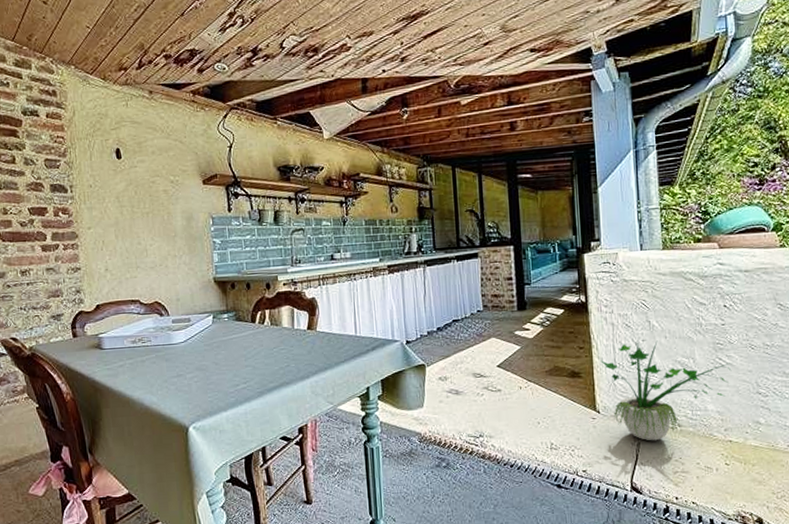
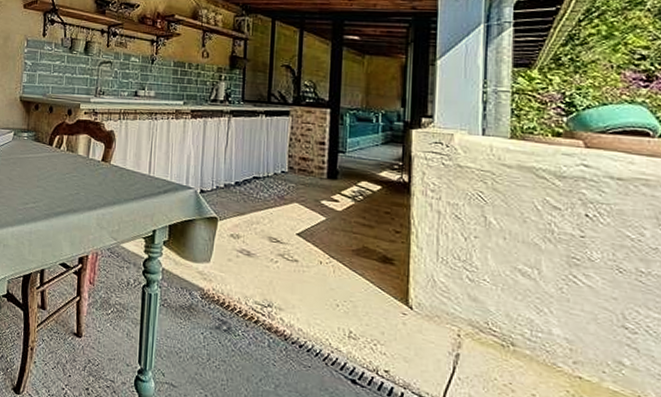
potted plant: present [600,340,733,441] -> none [419,237,592,357]

